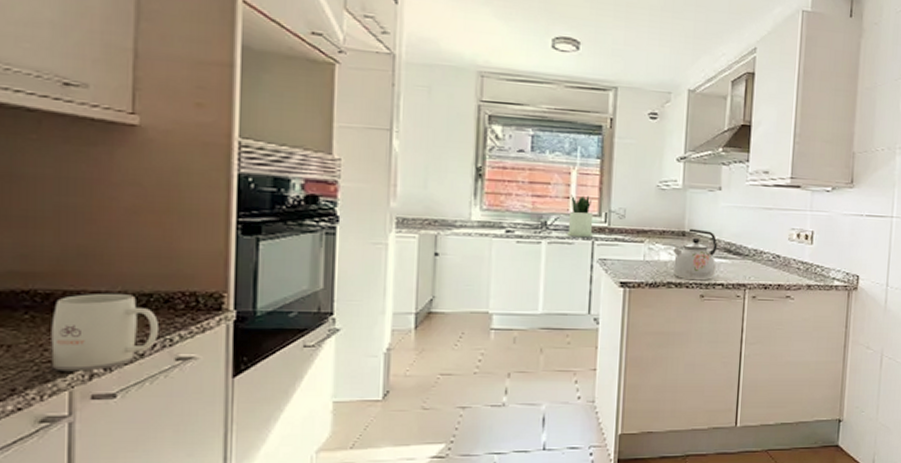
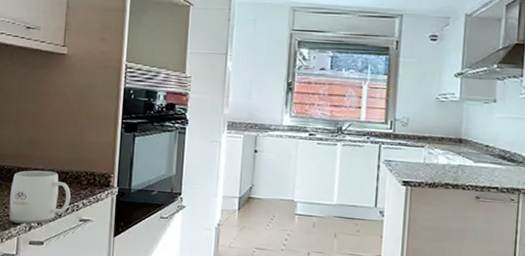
planter: present [566,194,594,238] -> none [357,105,381,142]
kettle: present [672,228,718,281] -> none [450,136,493,184]

